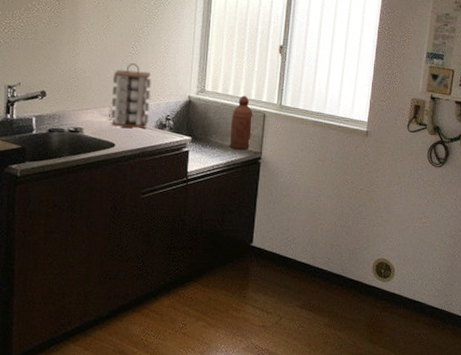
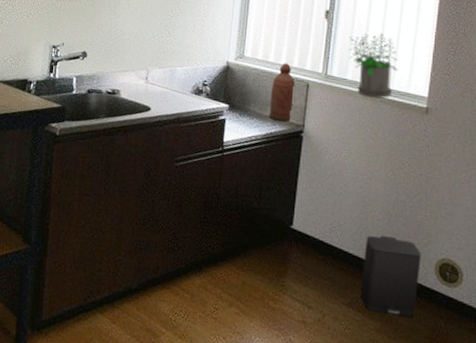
spice rack: present [110,62,151,129] -> none [147,25,189,94]
potted plant: none [300,66,343,126] -> present [349,33,399,100]
pedal bin: none [311,245,362,310] -> present [360,236,421,317]

